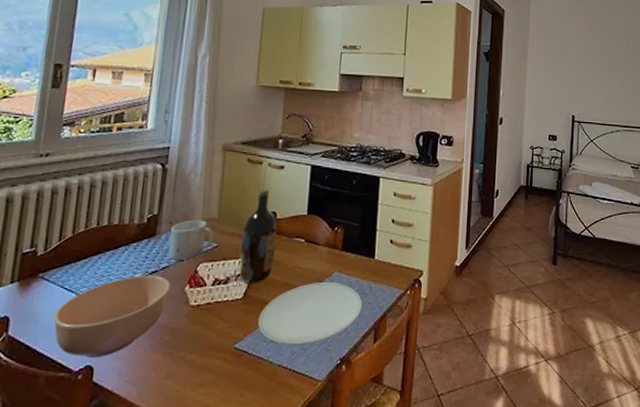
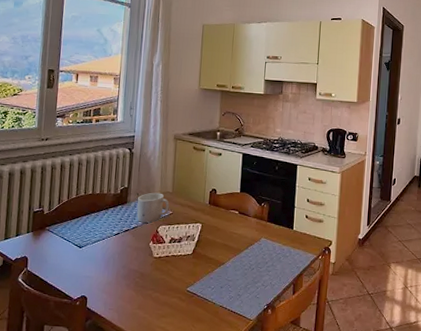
bowl: present [53,275,171,357] -> none [57,232,139,290]
wine bottle: present [239,190,278,284] -> none [189,171,217,244]
plate: present [258,282,362,345] -> none [204,245,284,292]

